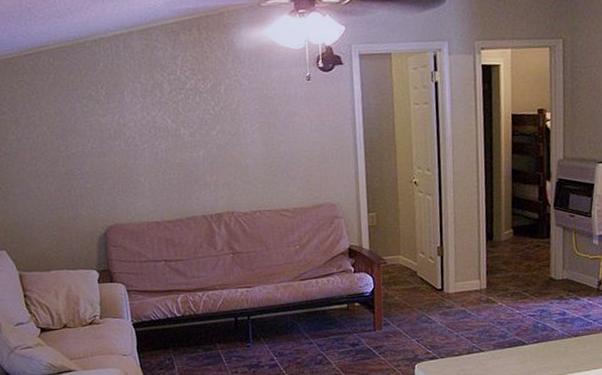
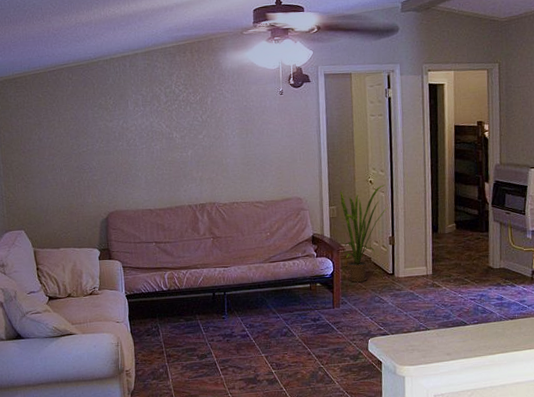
house plant: none [379,186,437,301] -> present [339,184,389,282]

